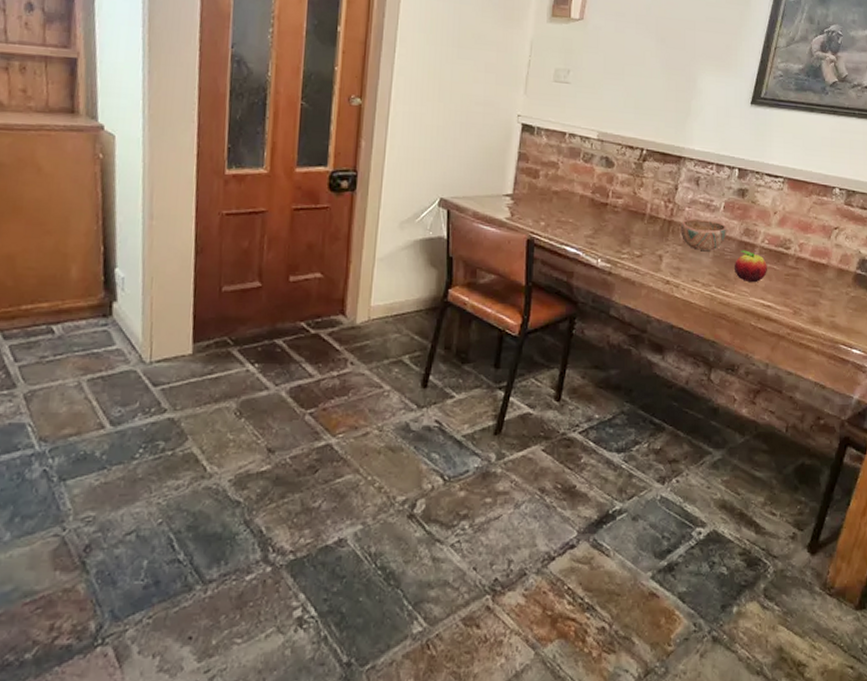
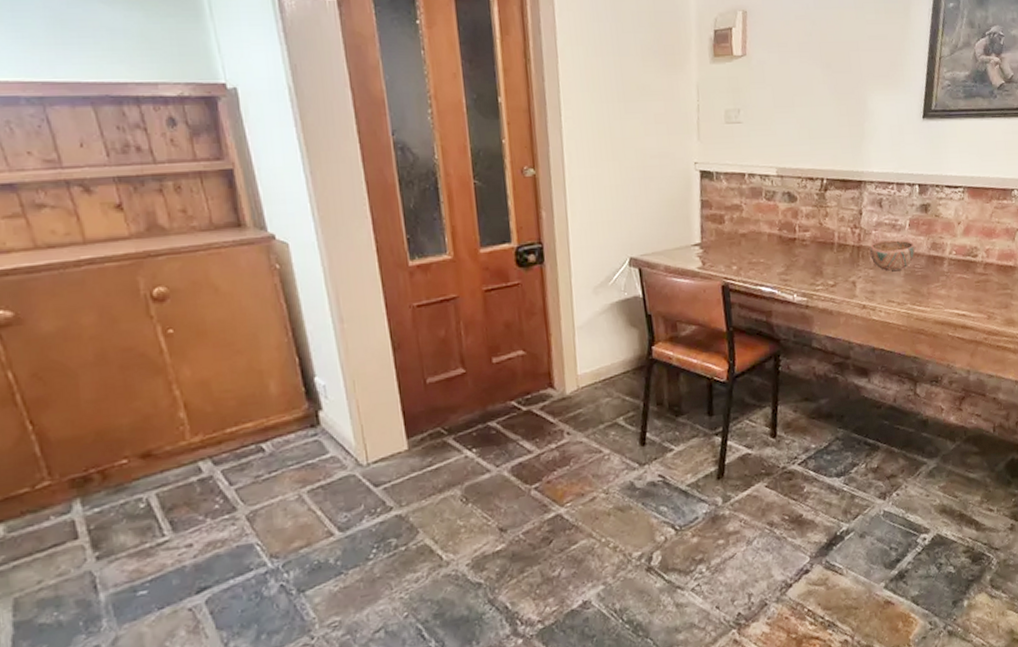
fruit: present [733,250,767,283] -> none [925,264,958,295]

